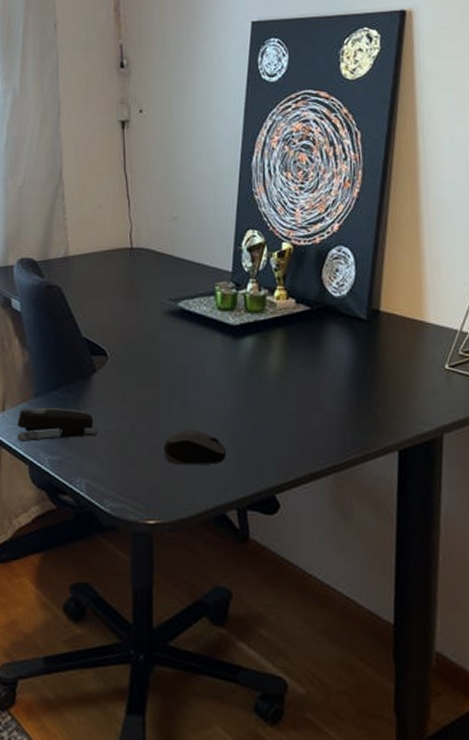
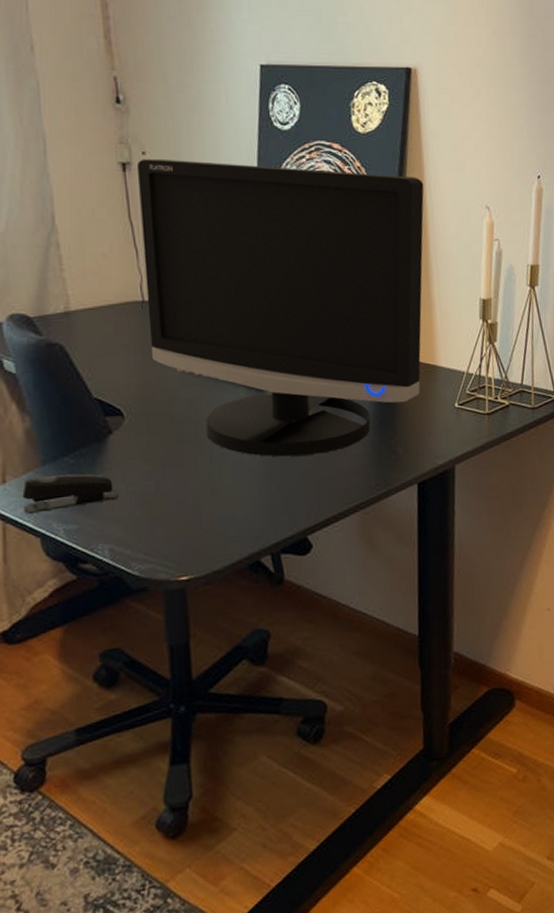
monitor: none [134,115,417,408] -> present [136,158,424,457]
computer mouse: present [163,429,227,466] -> none [191,483,258,520]

